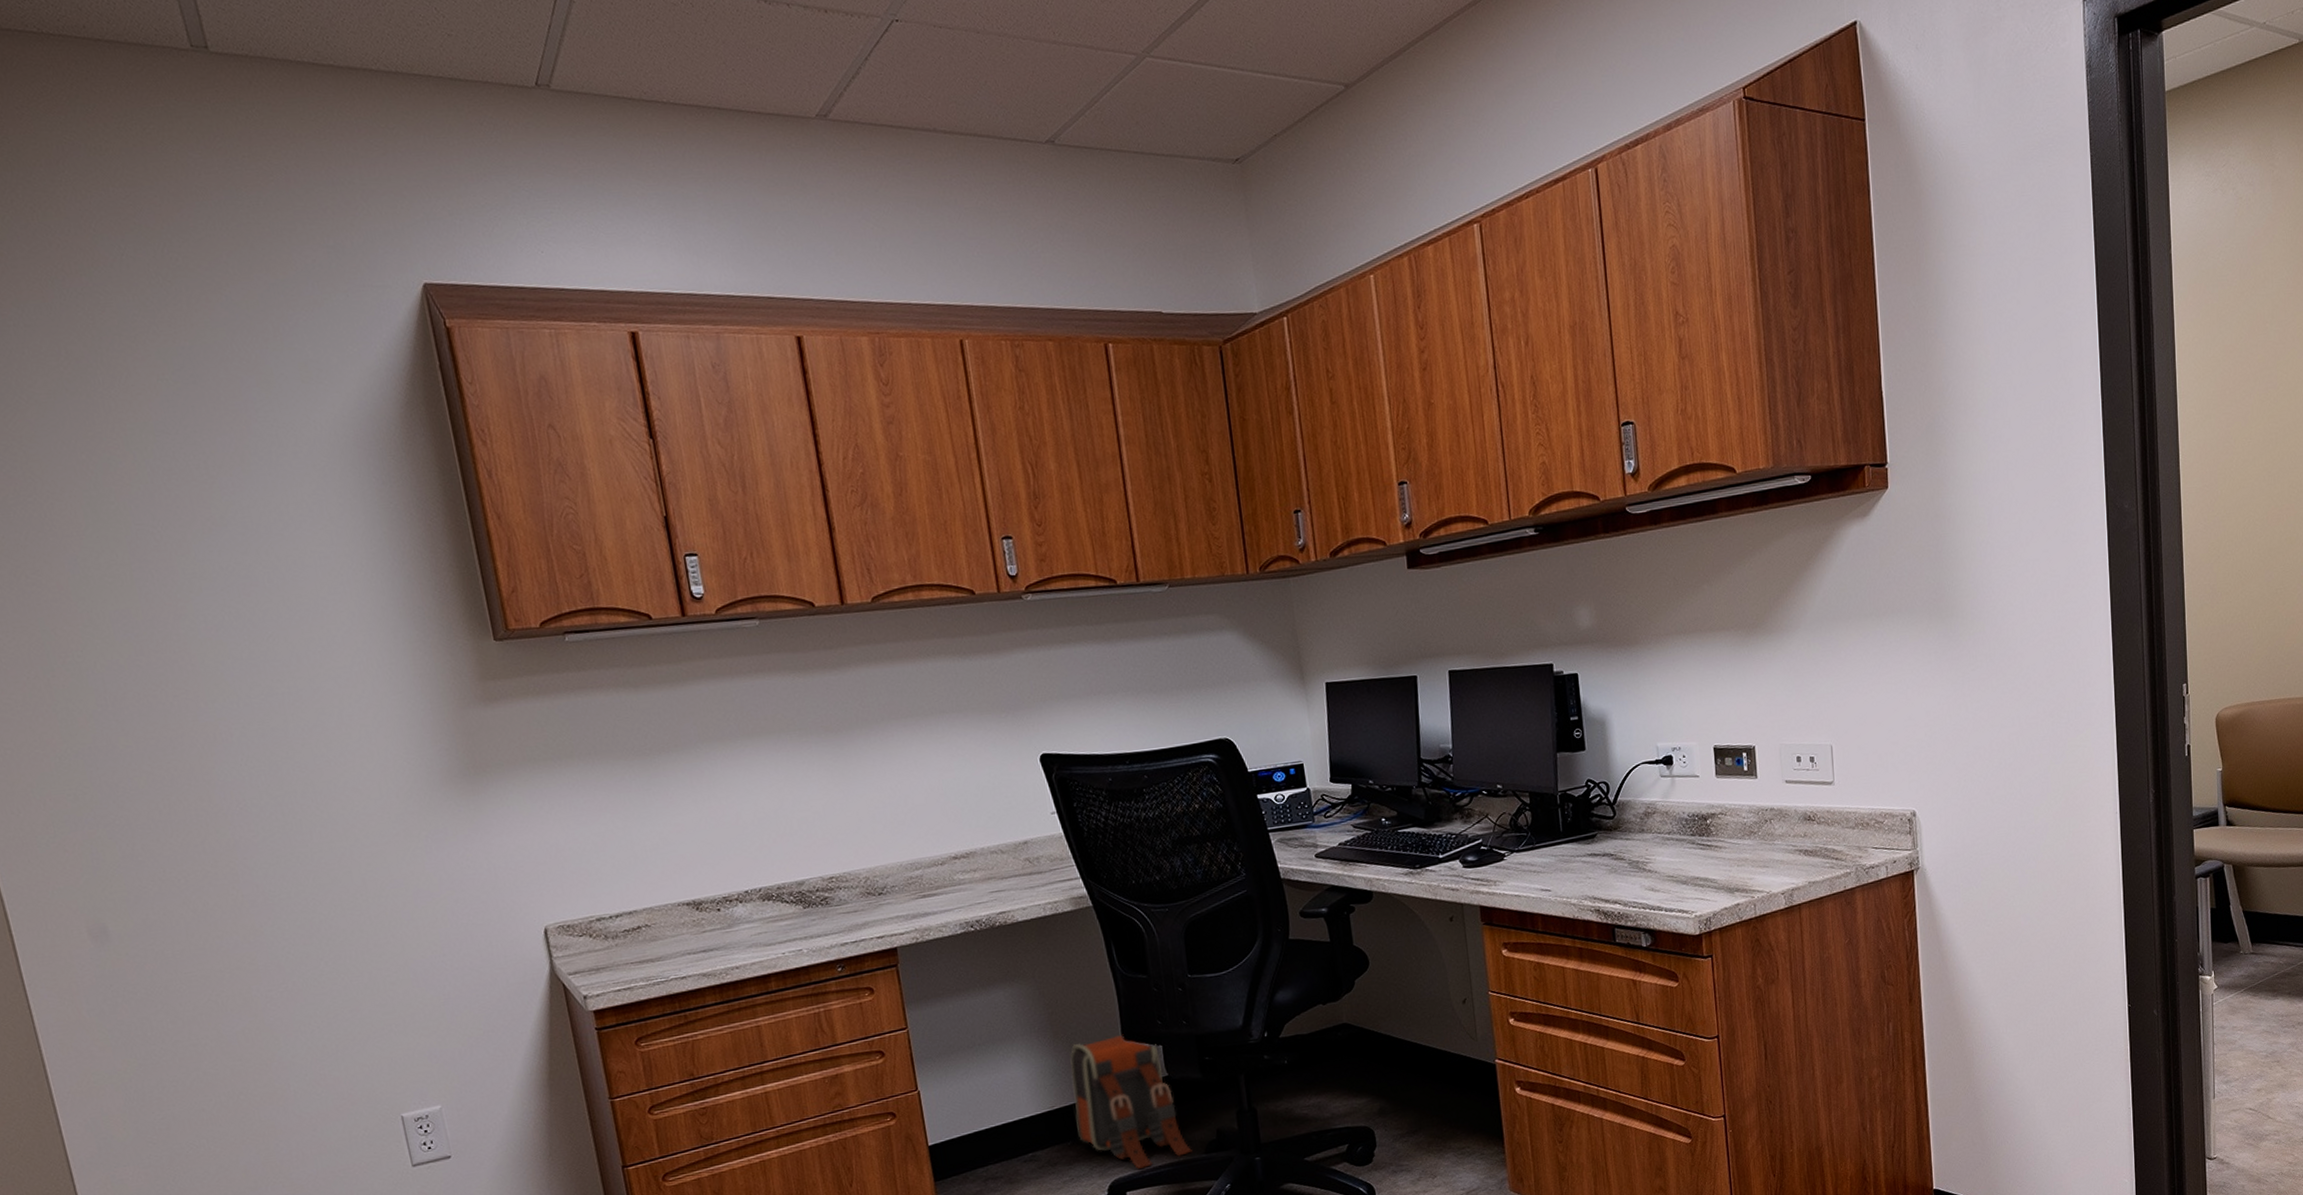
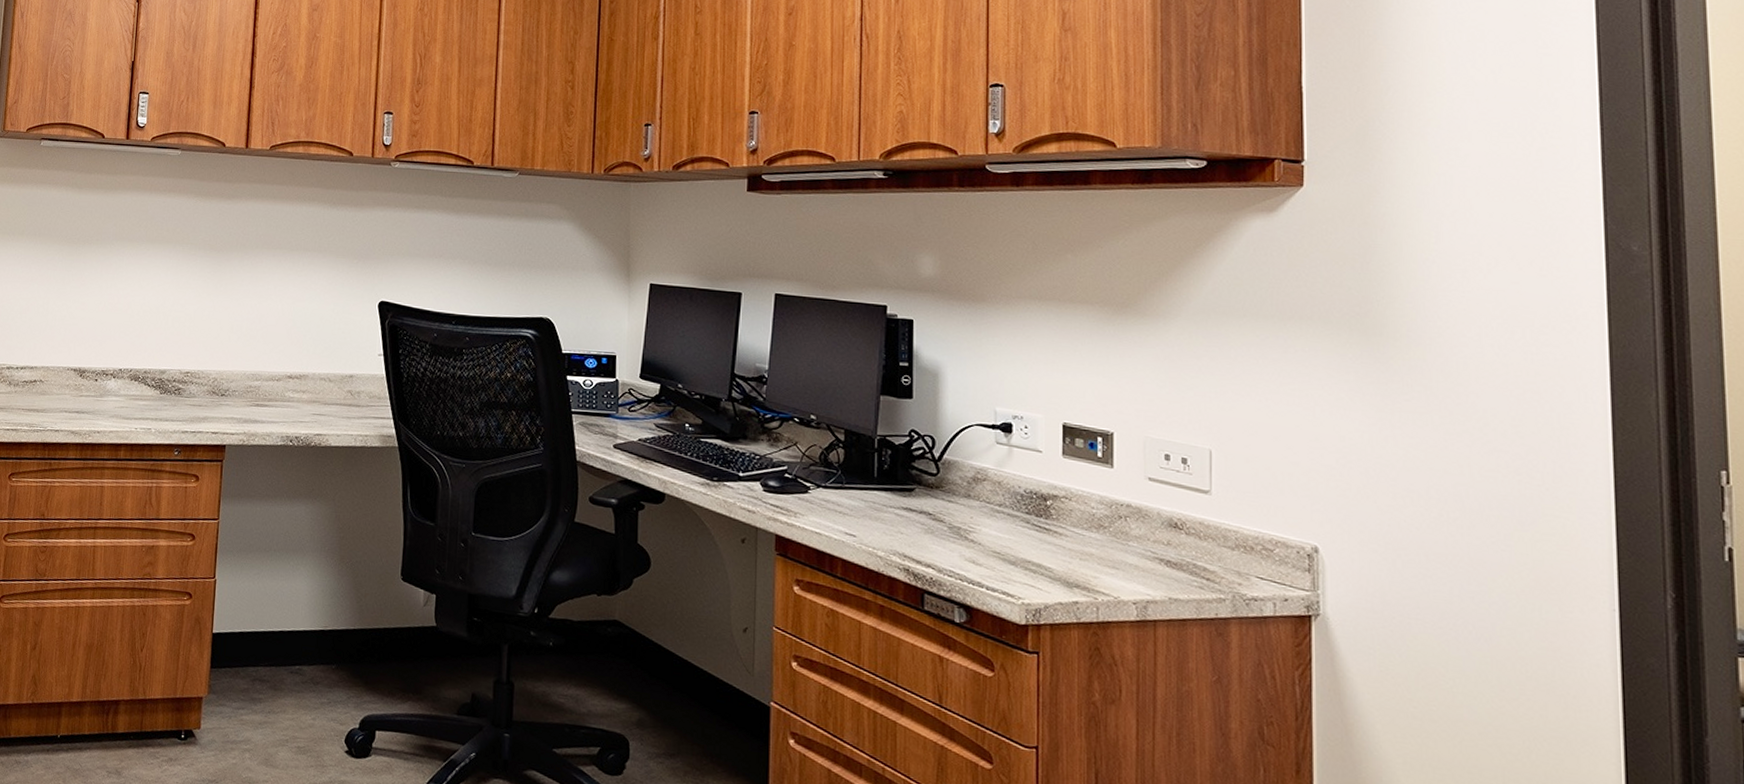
backpack: present [1069,1034,1192,1170] -> none [343,572,445,712]

